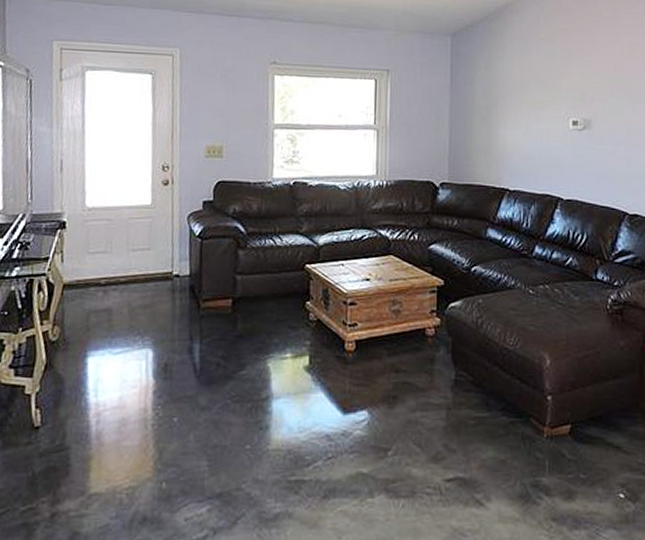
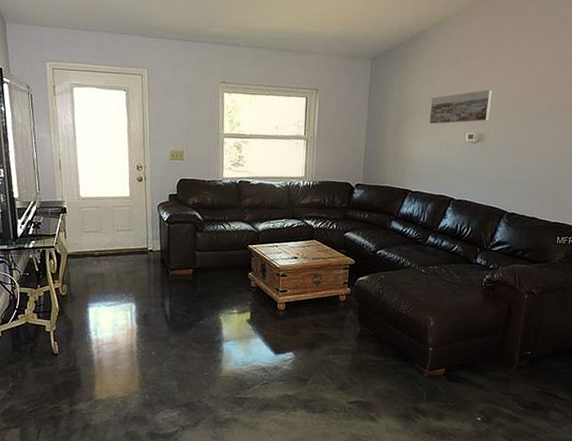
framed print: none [524,68,596,110] -> present [429,89,493,125]

